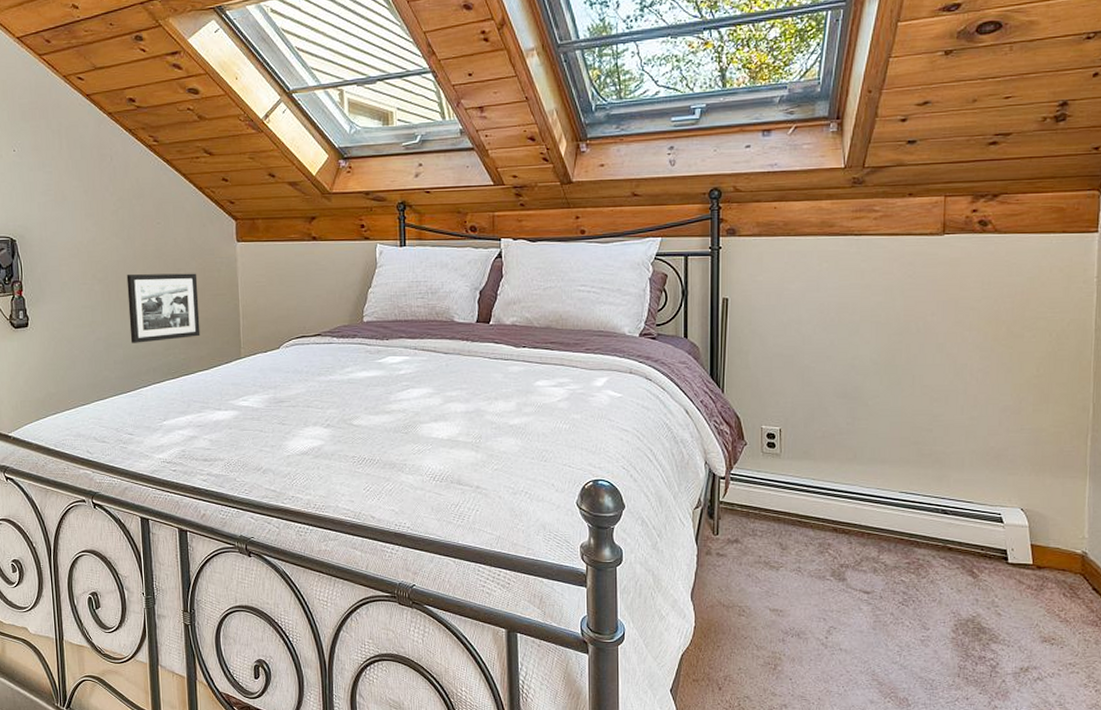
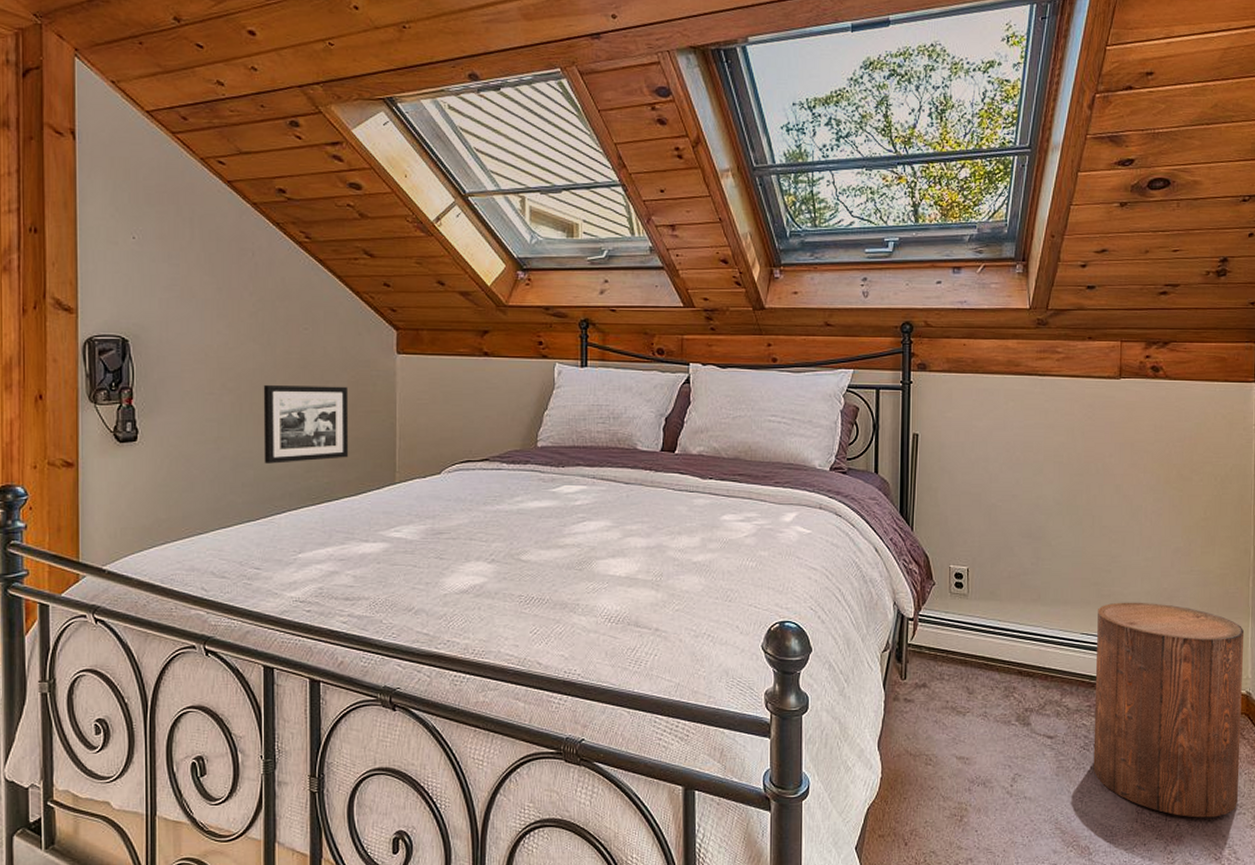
stool: none [912,461,1081,675] -> present [1093,602,1245,818]

